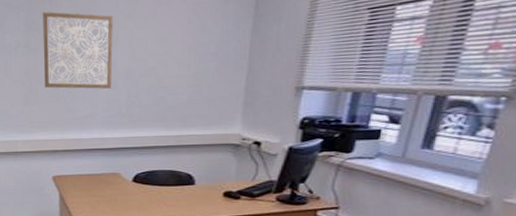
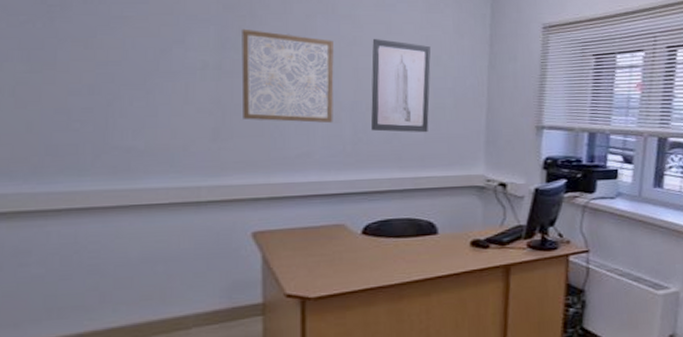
wall art: none [143,10,197,96] -> present [371,39,431,133]

